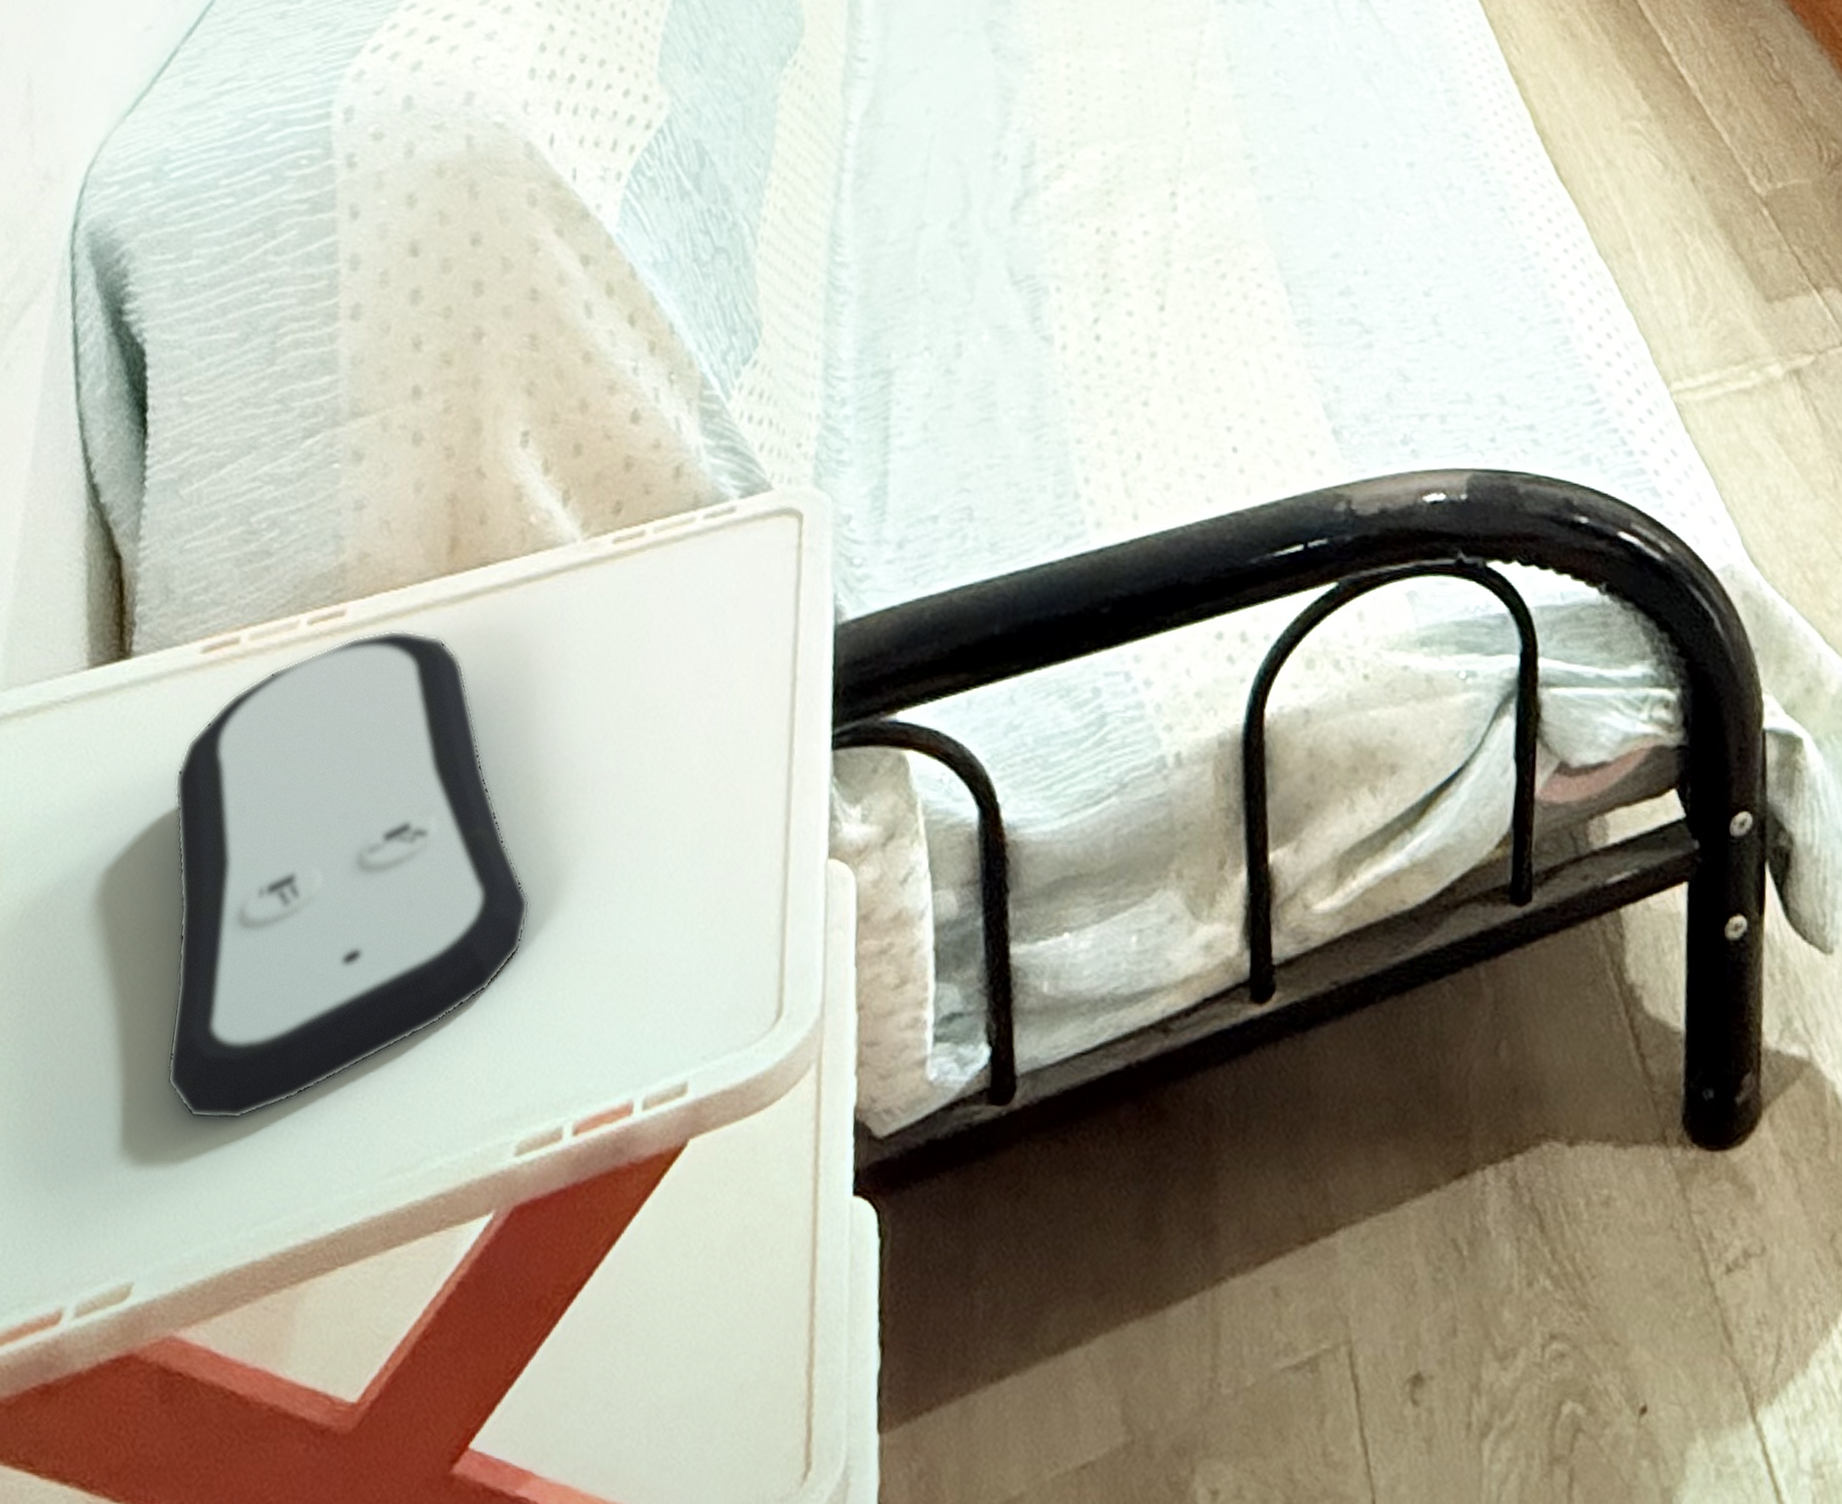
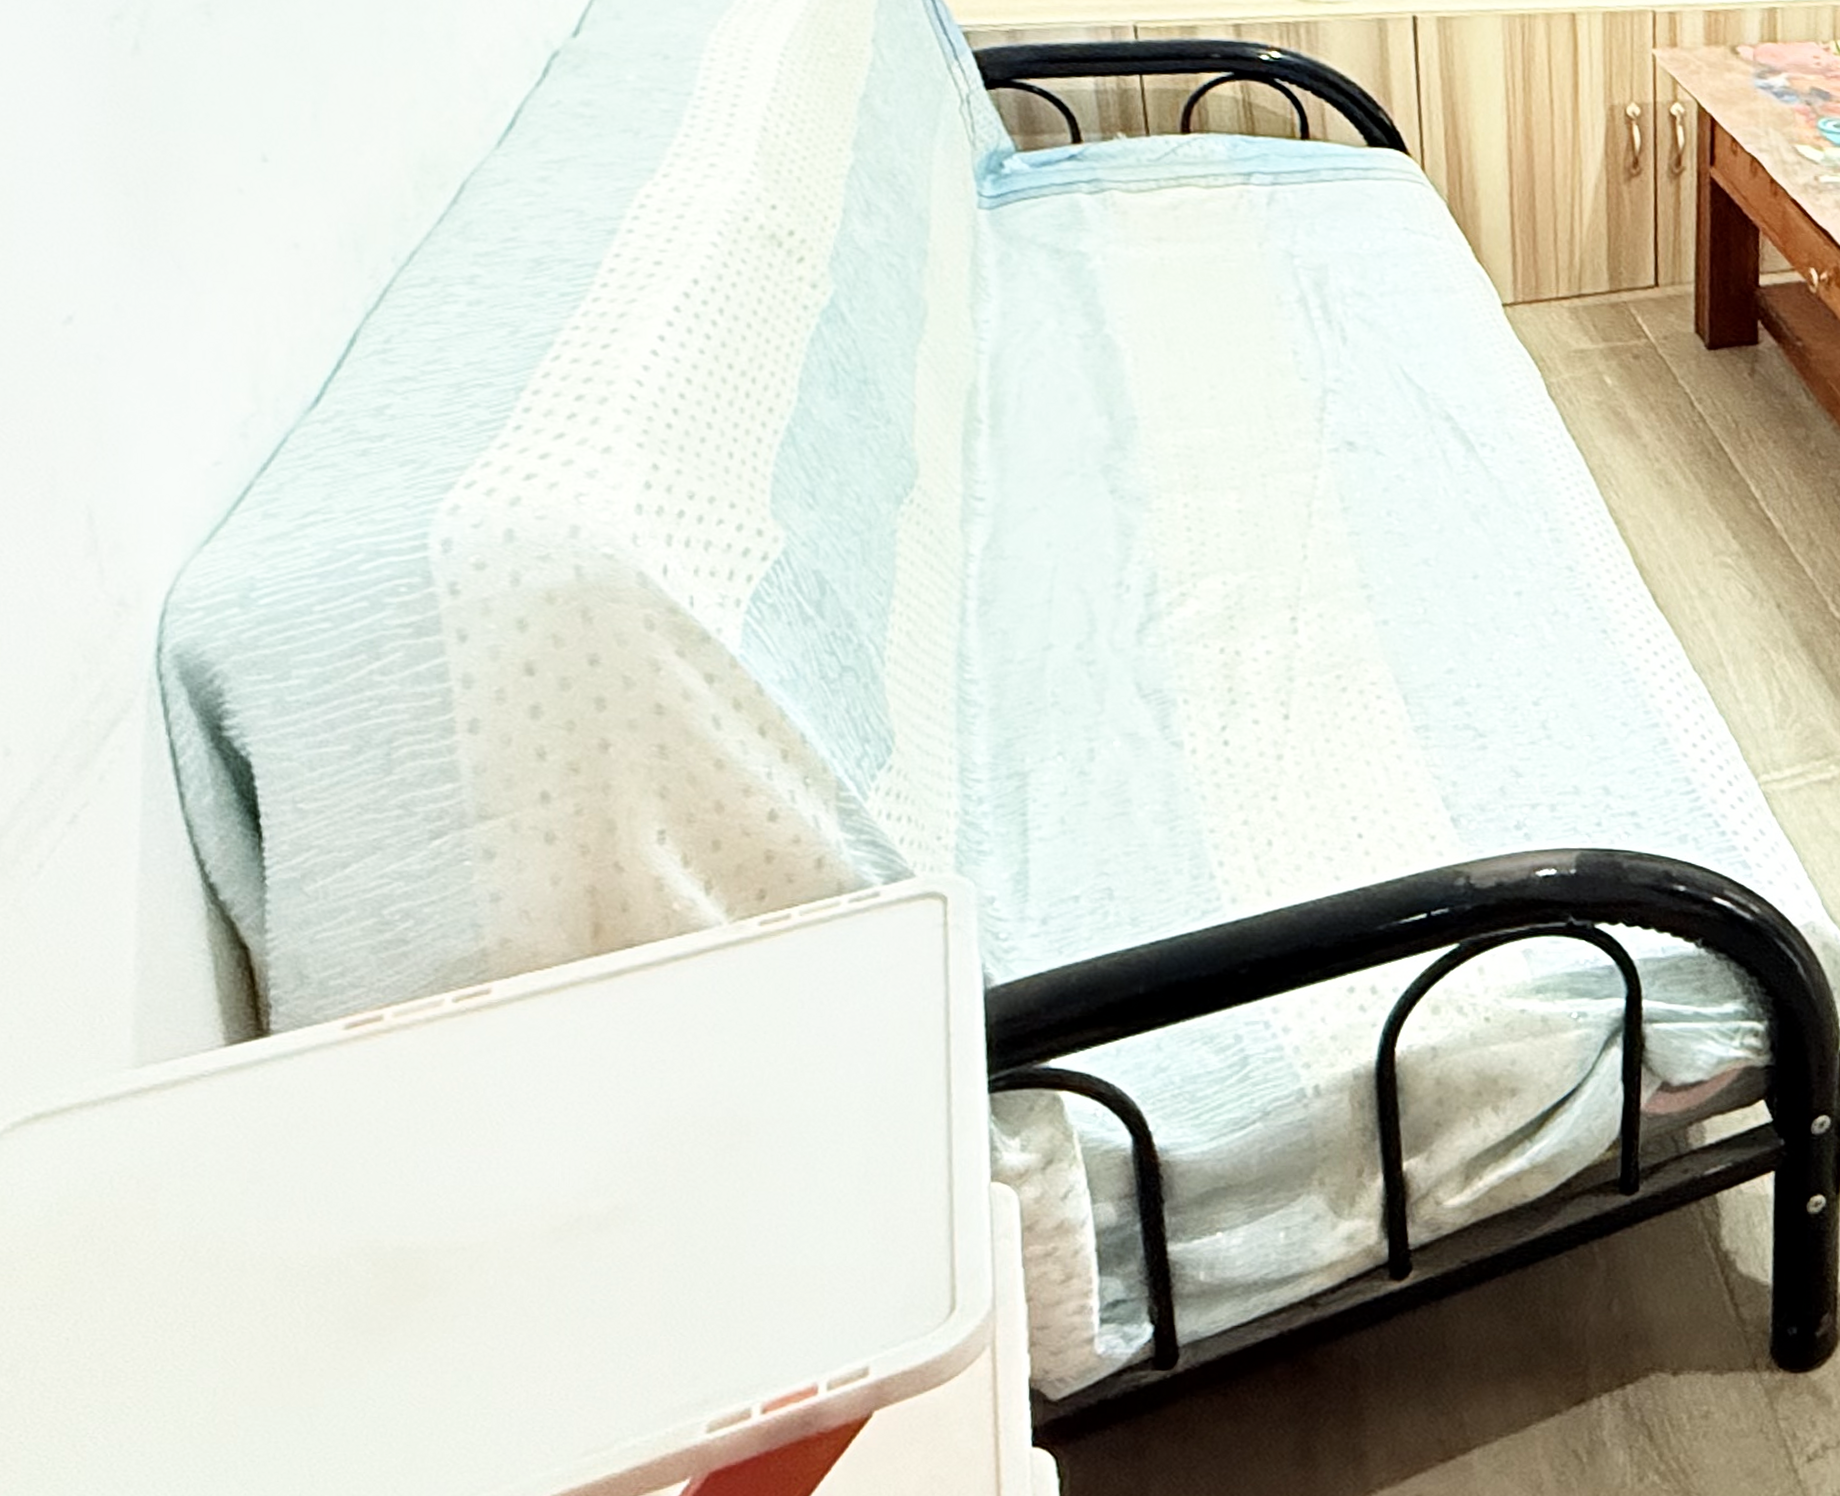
remote control: present [166,630,531,1120] -> none [329,1005,703,1419]

